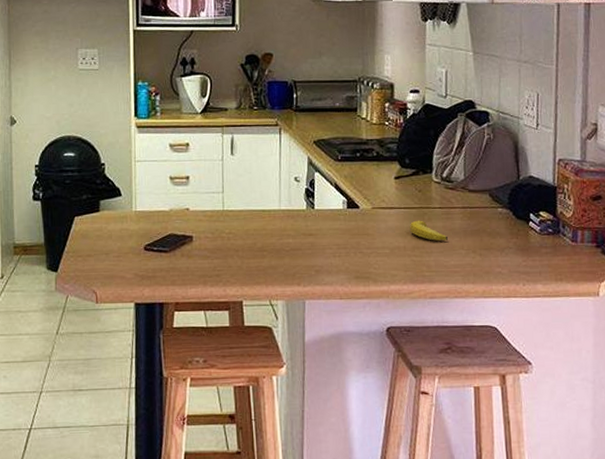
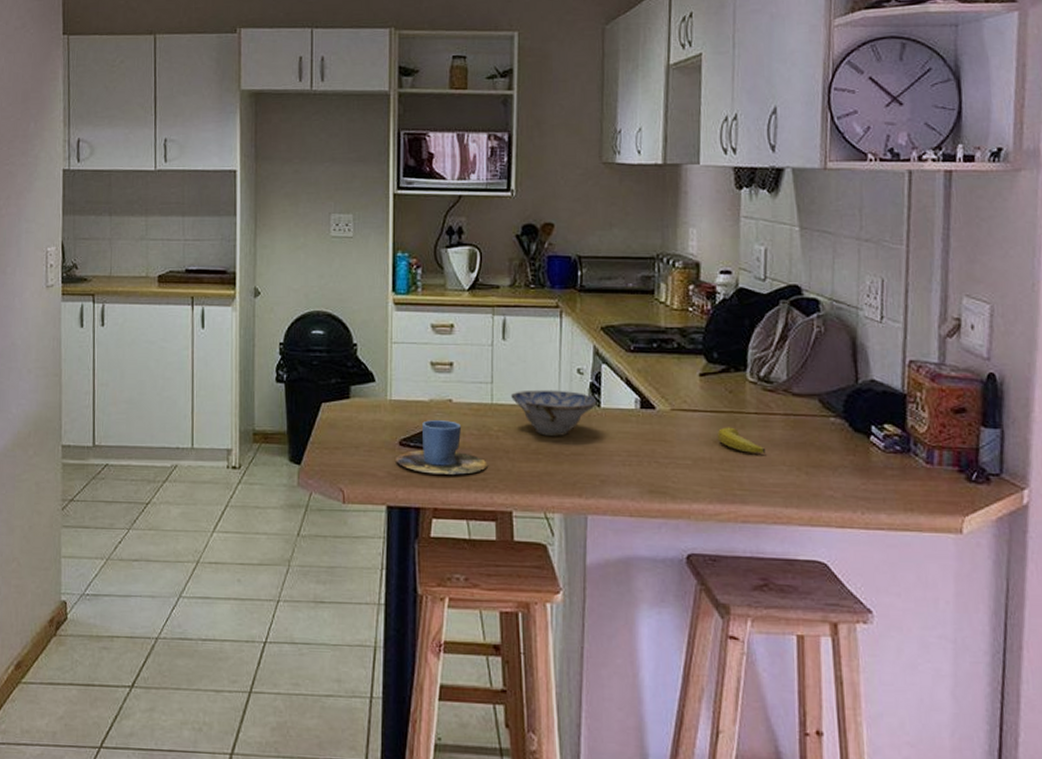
cup: none [141,226,221,273] -> present [396,420,487,475]
ceramic bowl: none [240,196,312,235] -> present [511,389,597,436]

